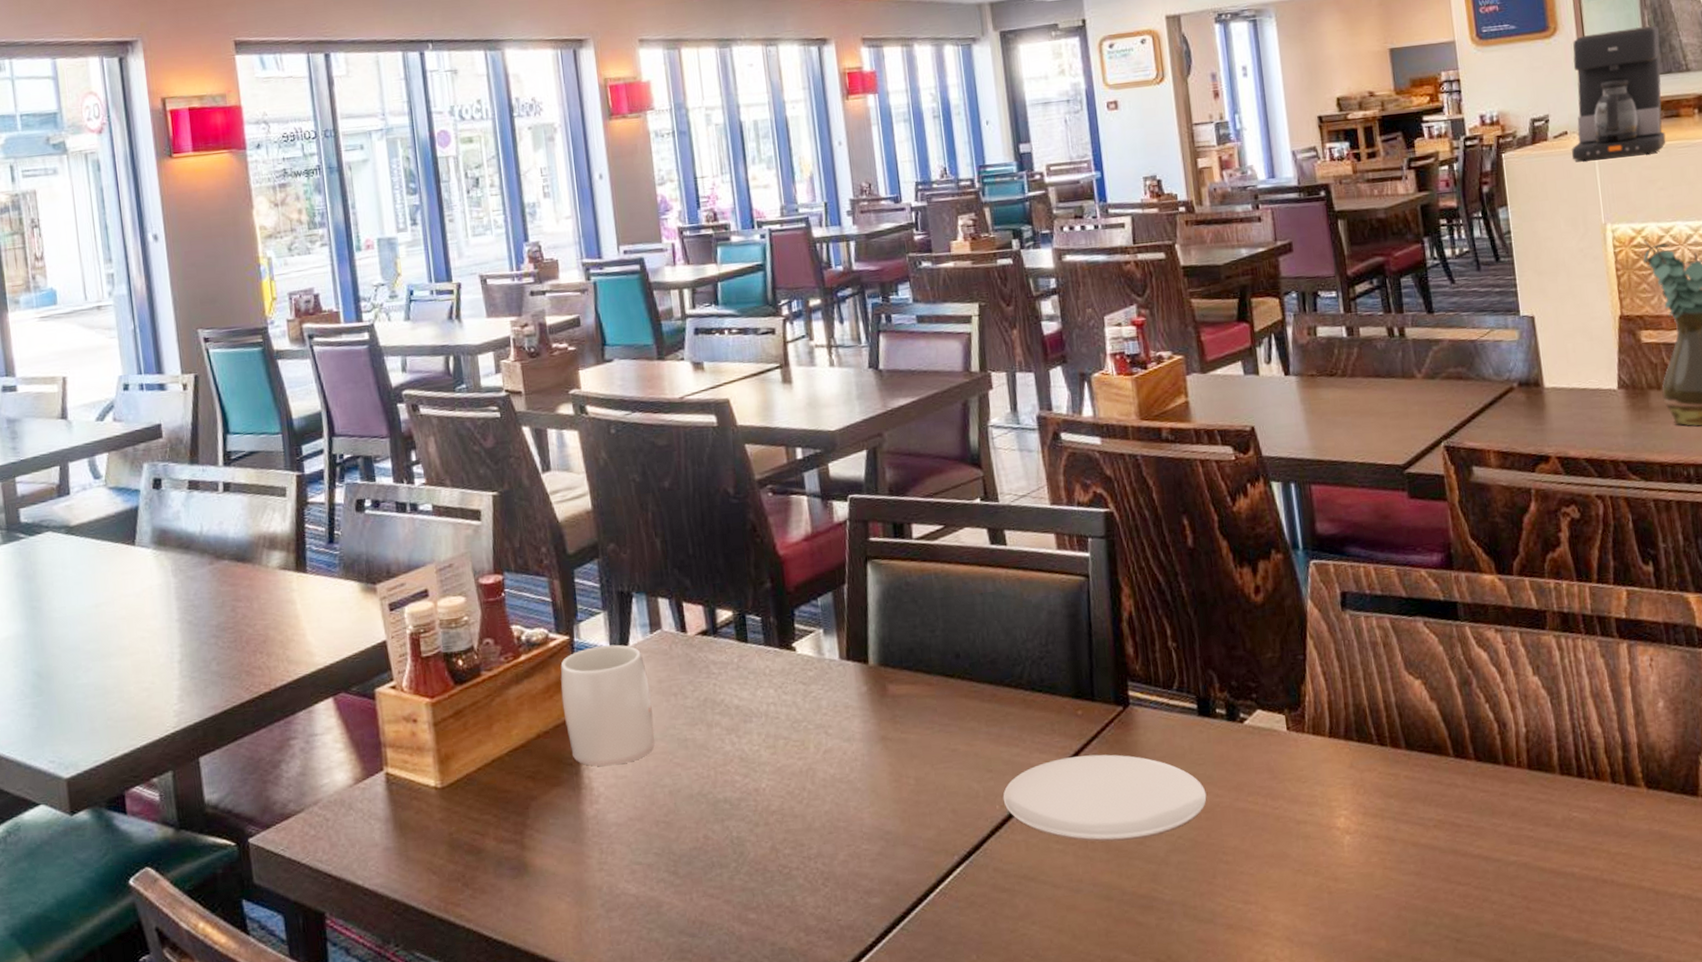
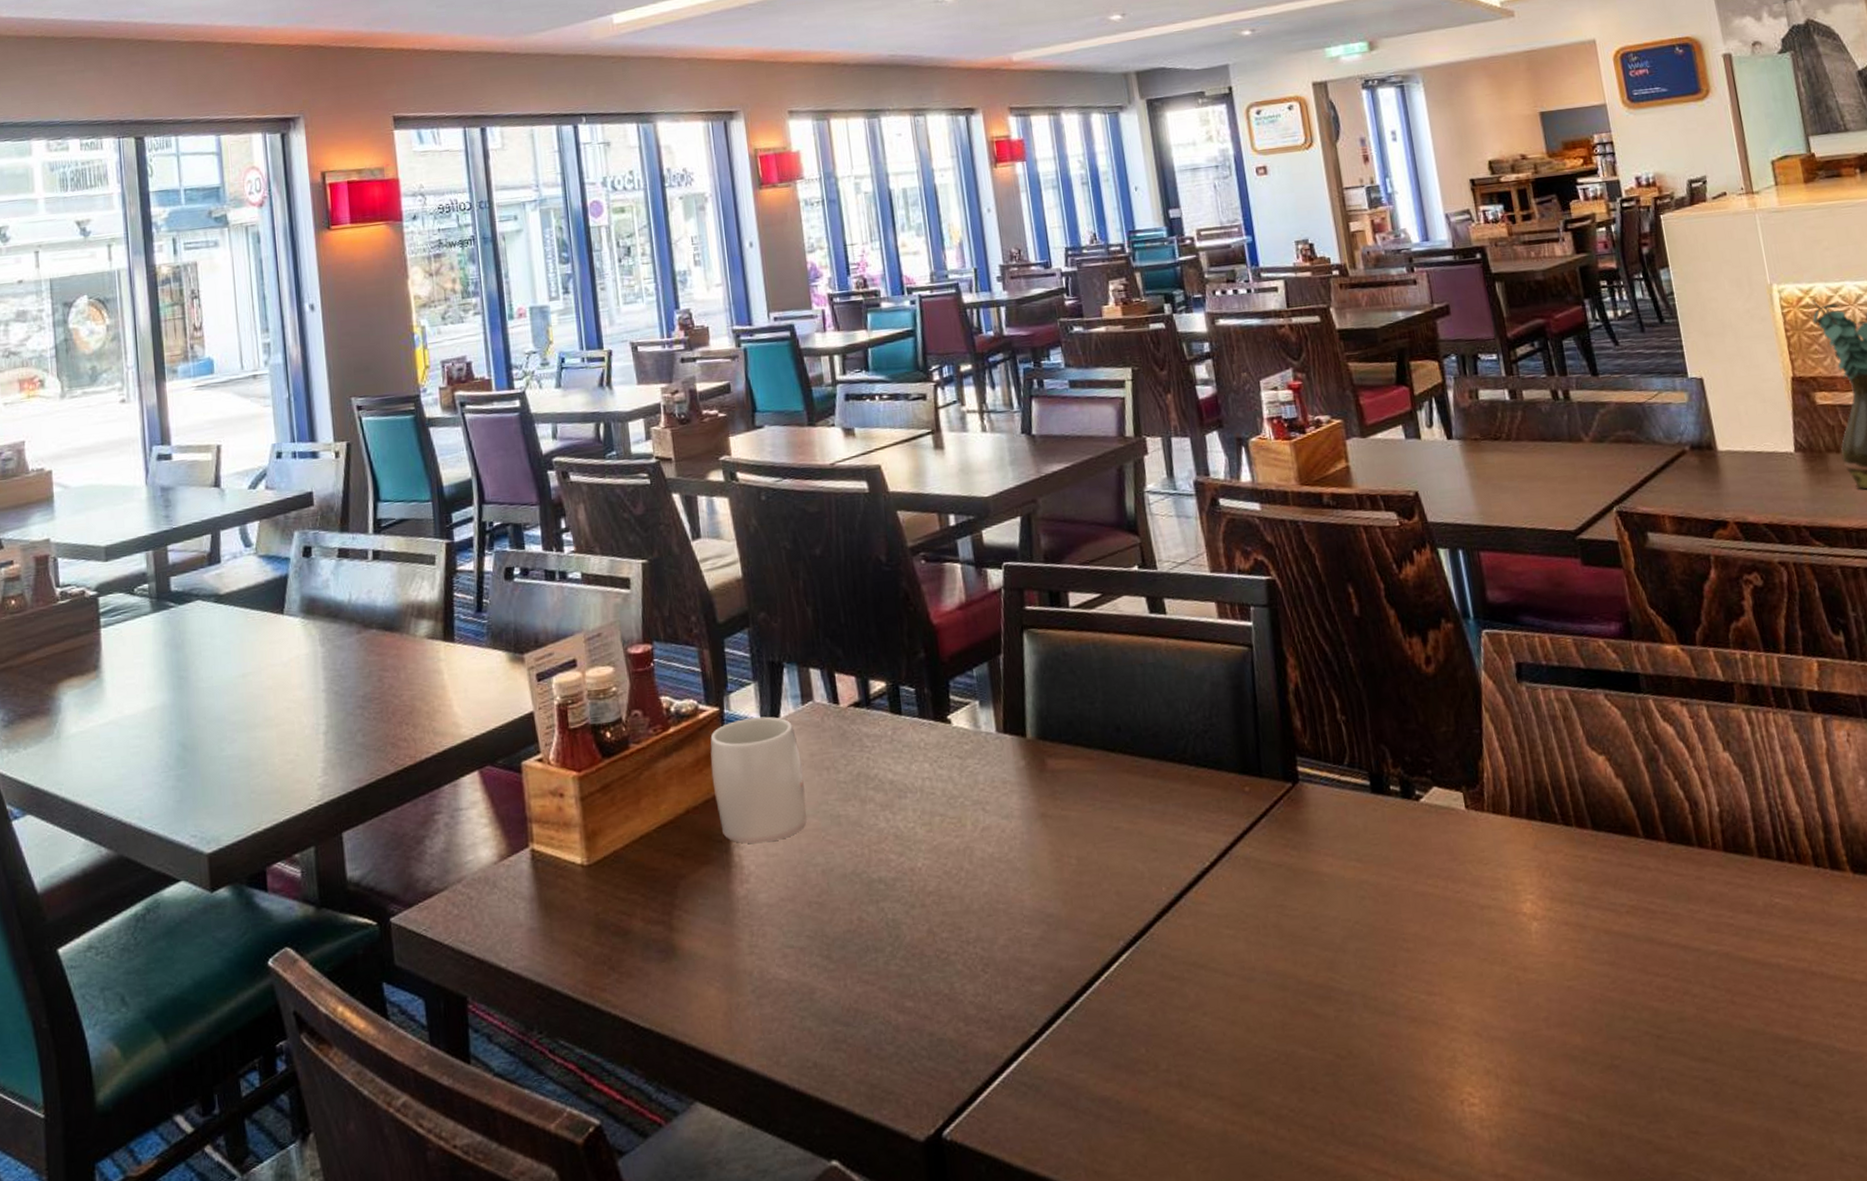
plate: present [1002,754,1207,842] -> none [1169,833,1384,927]
coffee maker: present [1572,25,1666,161] -> none [1726,86,1829,221]

